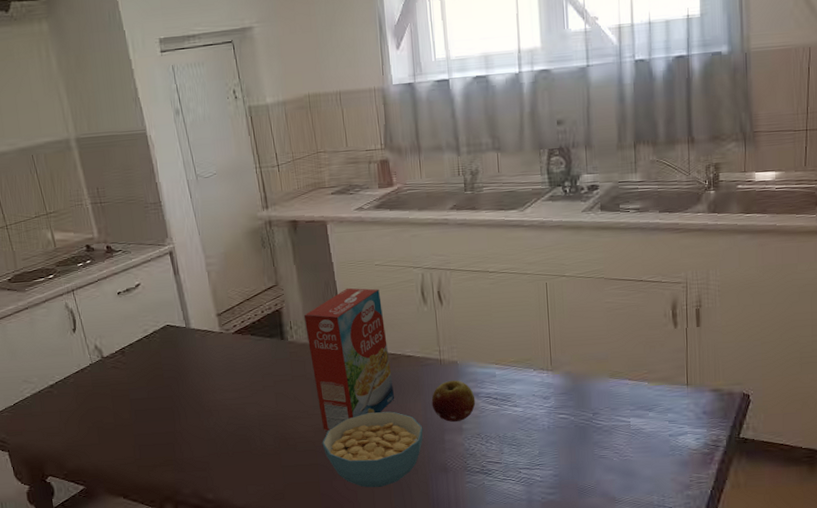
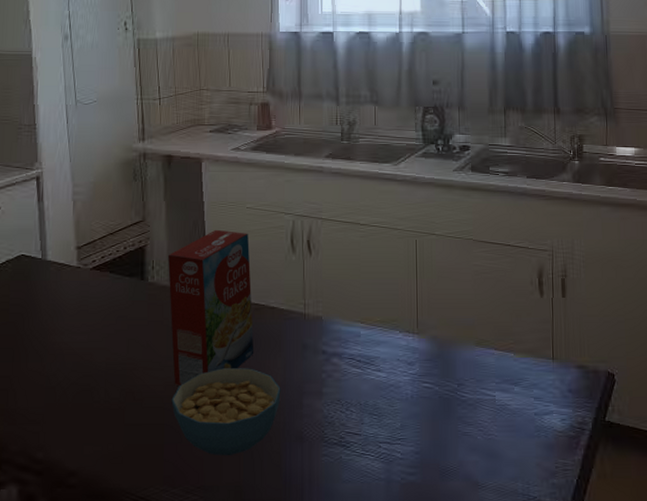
fruit: present [431,380,476,422] -> none [292,338,338,384]

